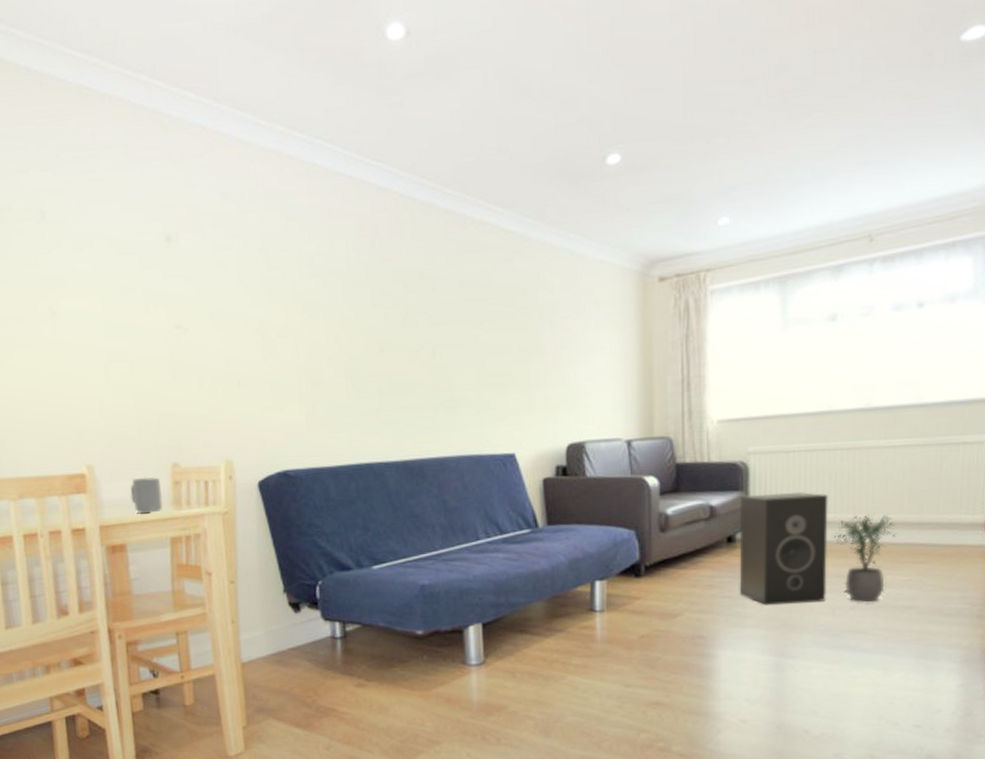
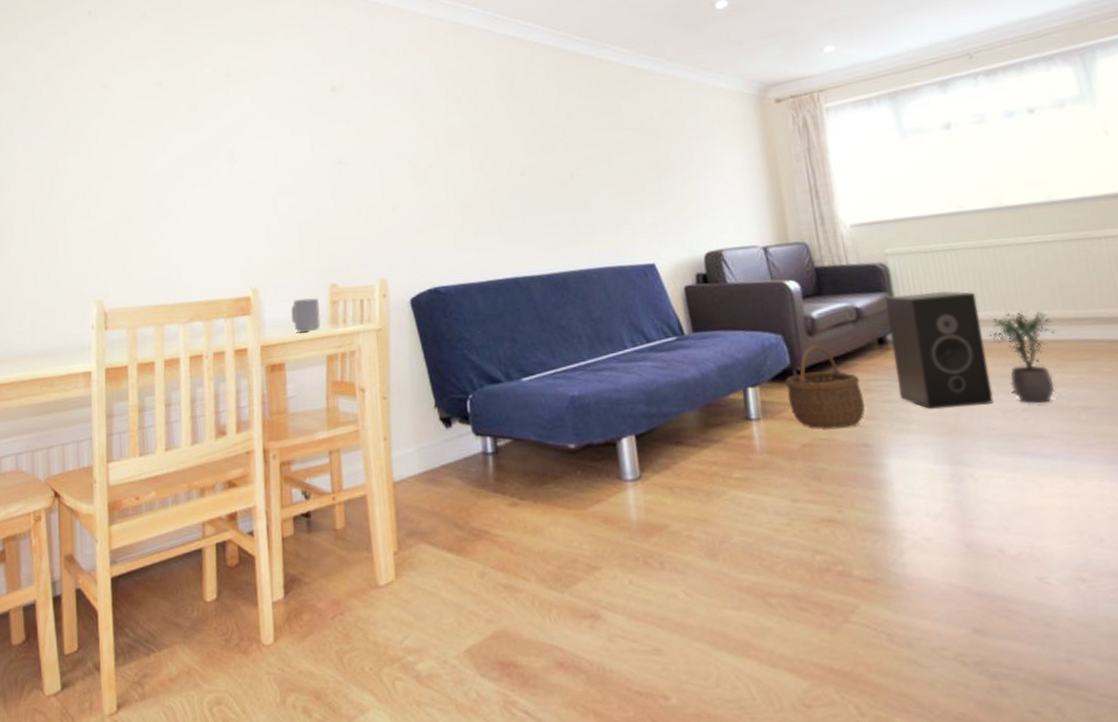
wicker basket: none [632,541,704,621] -> present [785,345,865,429]

